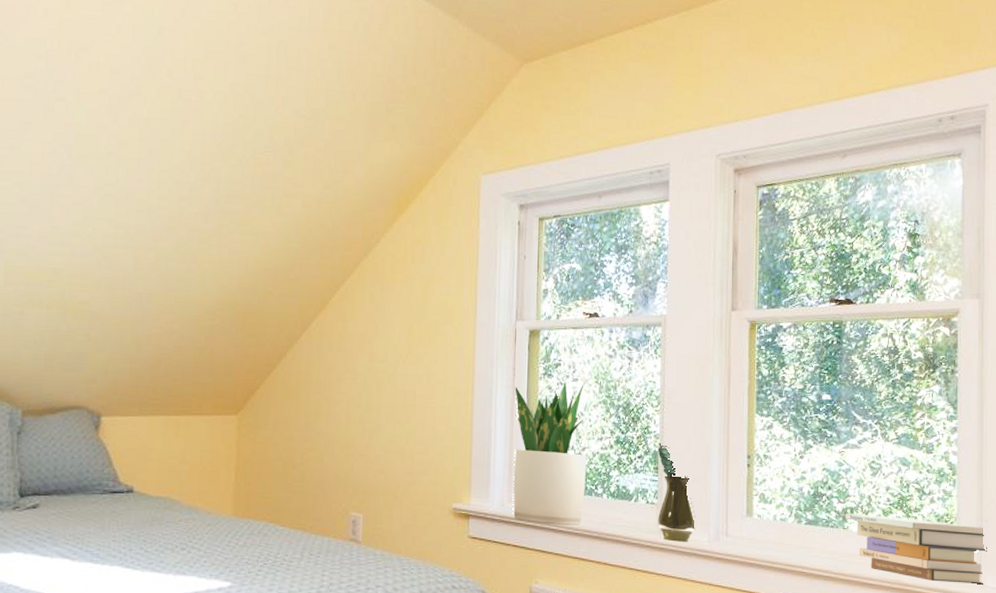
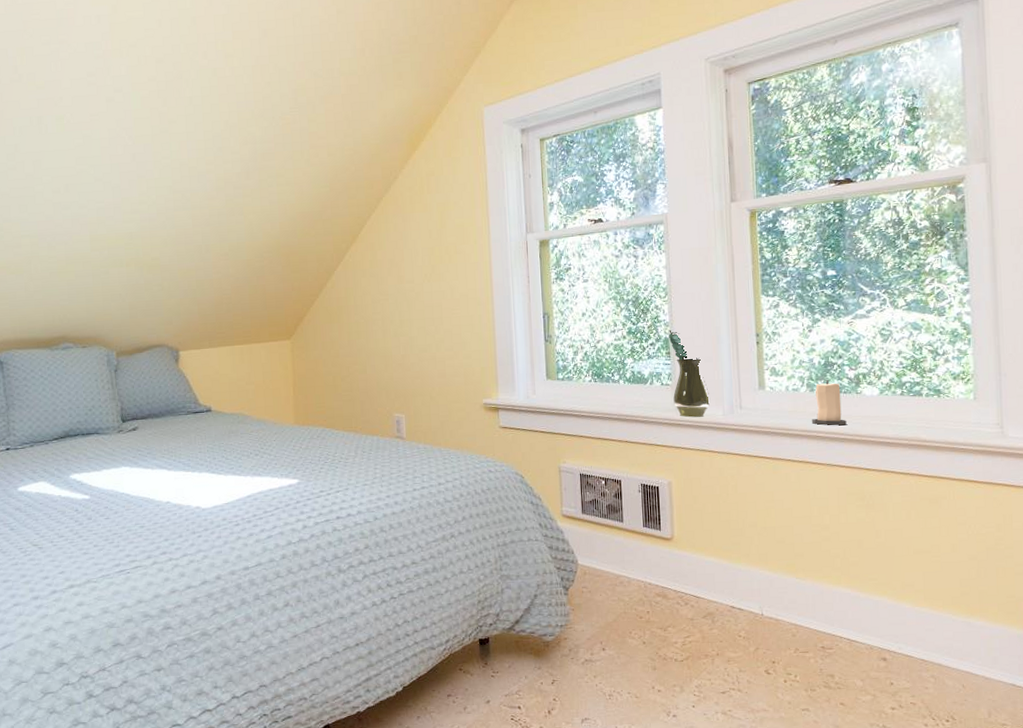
planter: present [513,381,587,526] -> none [530,283,603,411]
candle: none [797,510,832,562] -> present [811,379,847,426]
books: present [845,513,987,585] -> none [857,378,1008,436]

